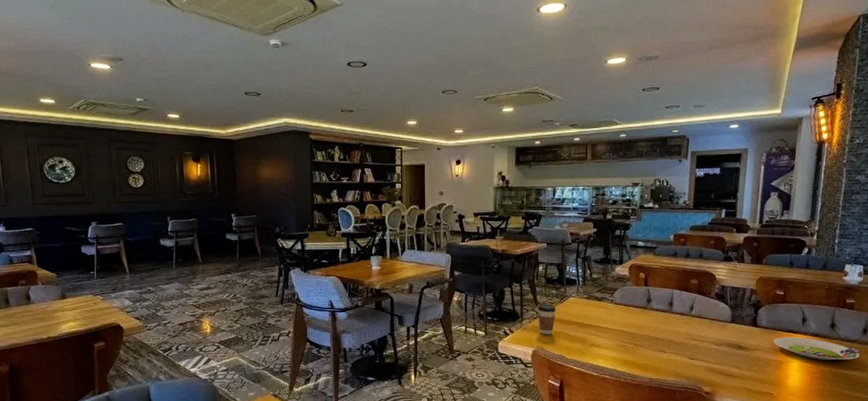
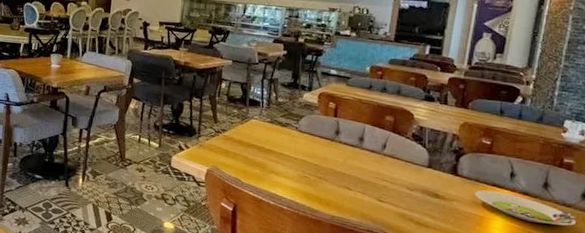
coffee cup: present [538,304,556,335] -> none [216,122,236,156]

